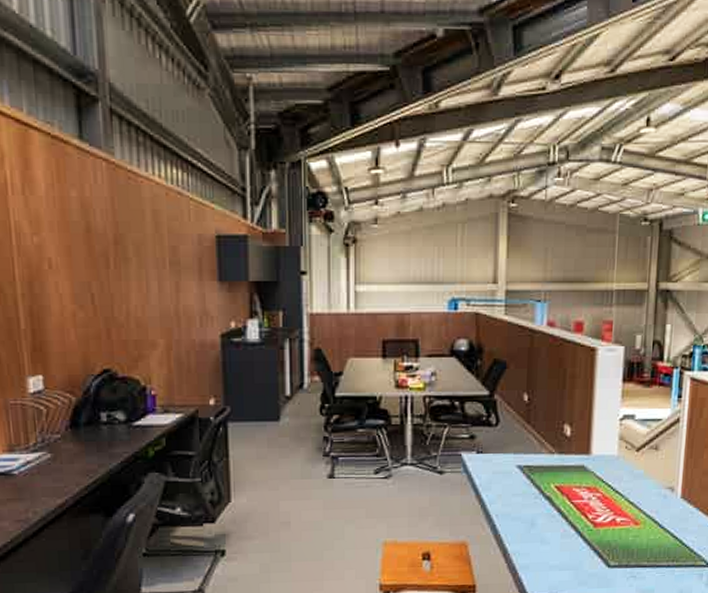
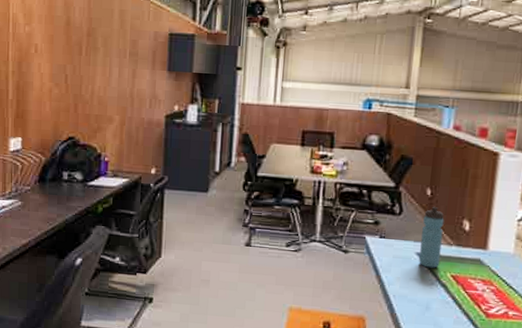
water bottle: none [520,412,544,481] -> present [419,206,444,268]

